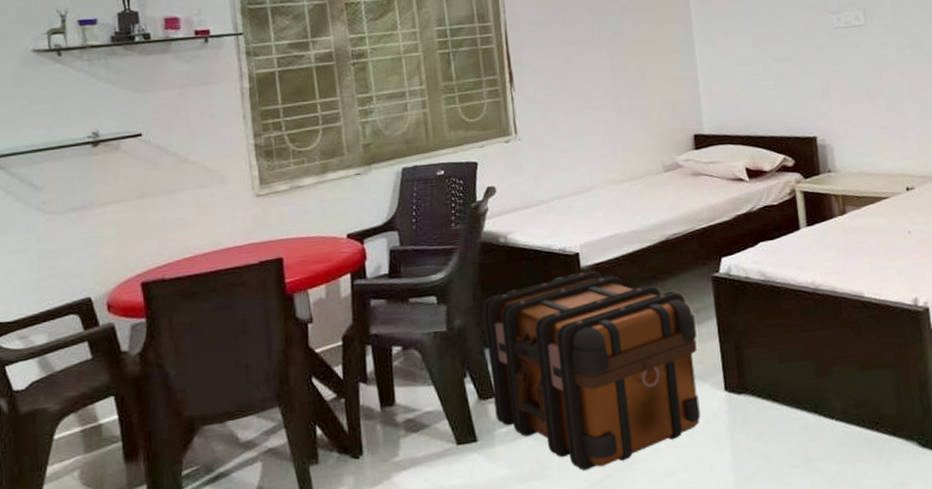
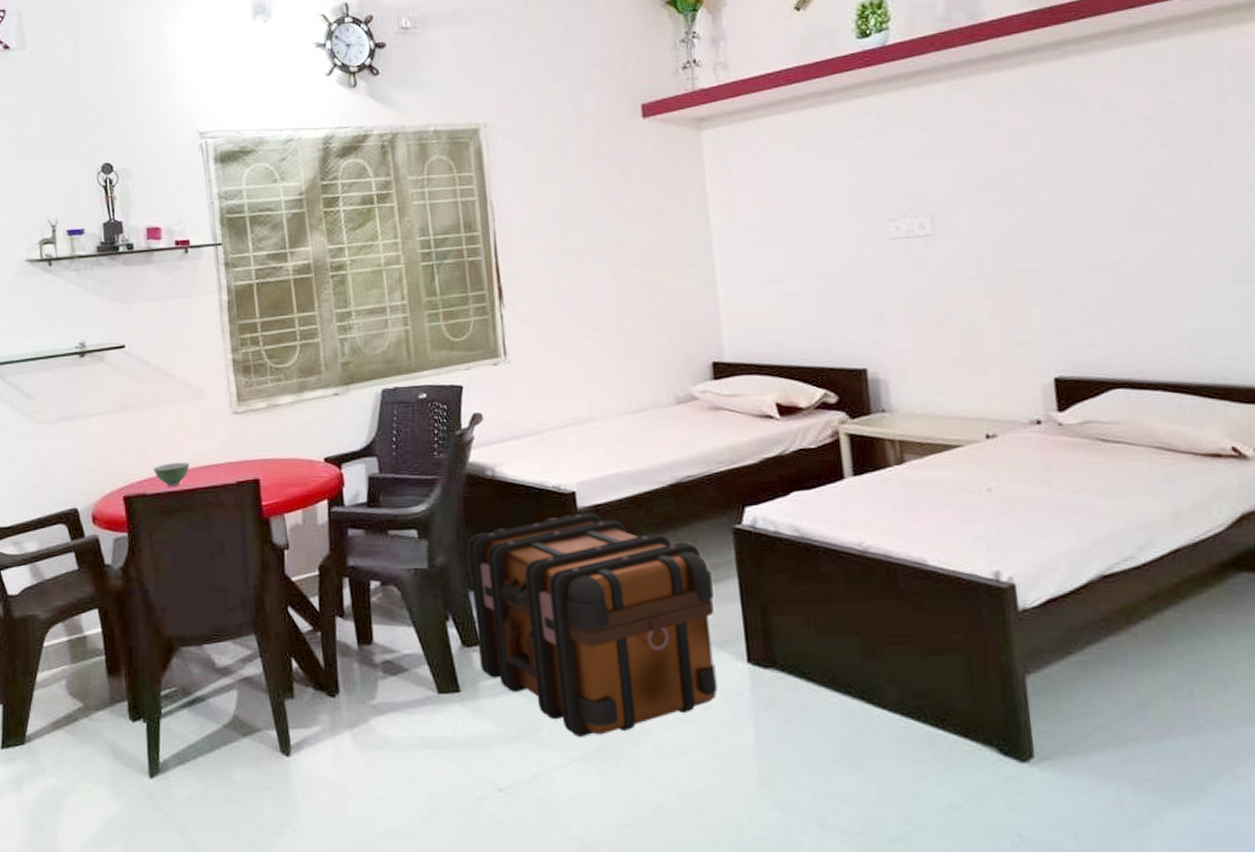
bowl: none [172,245,211,271] -> present [153,462,189,487]

